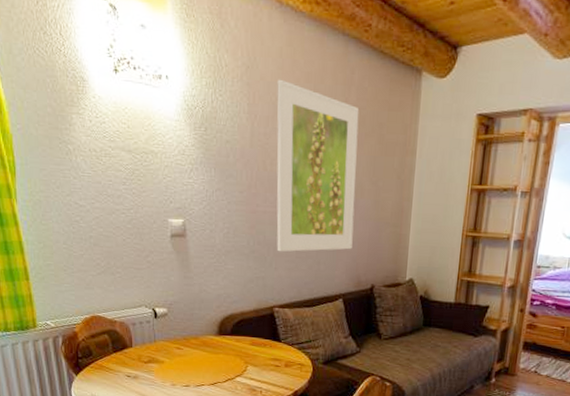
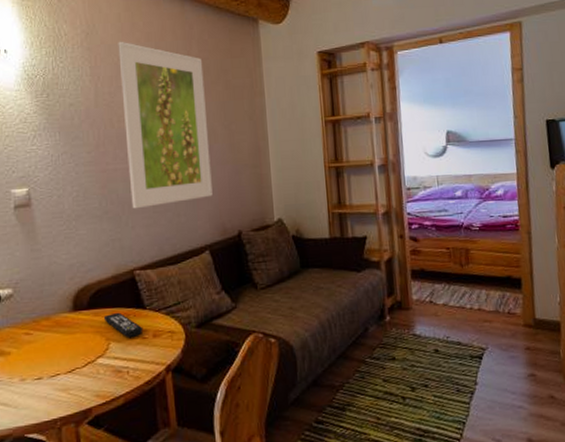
remote control: none [243,341,277,364] -> present [103,312,144,337]

